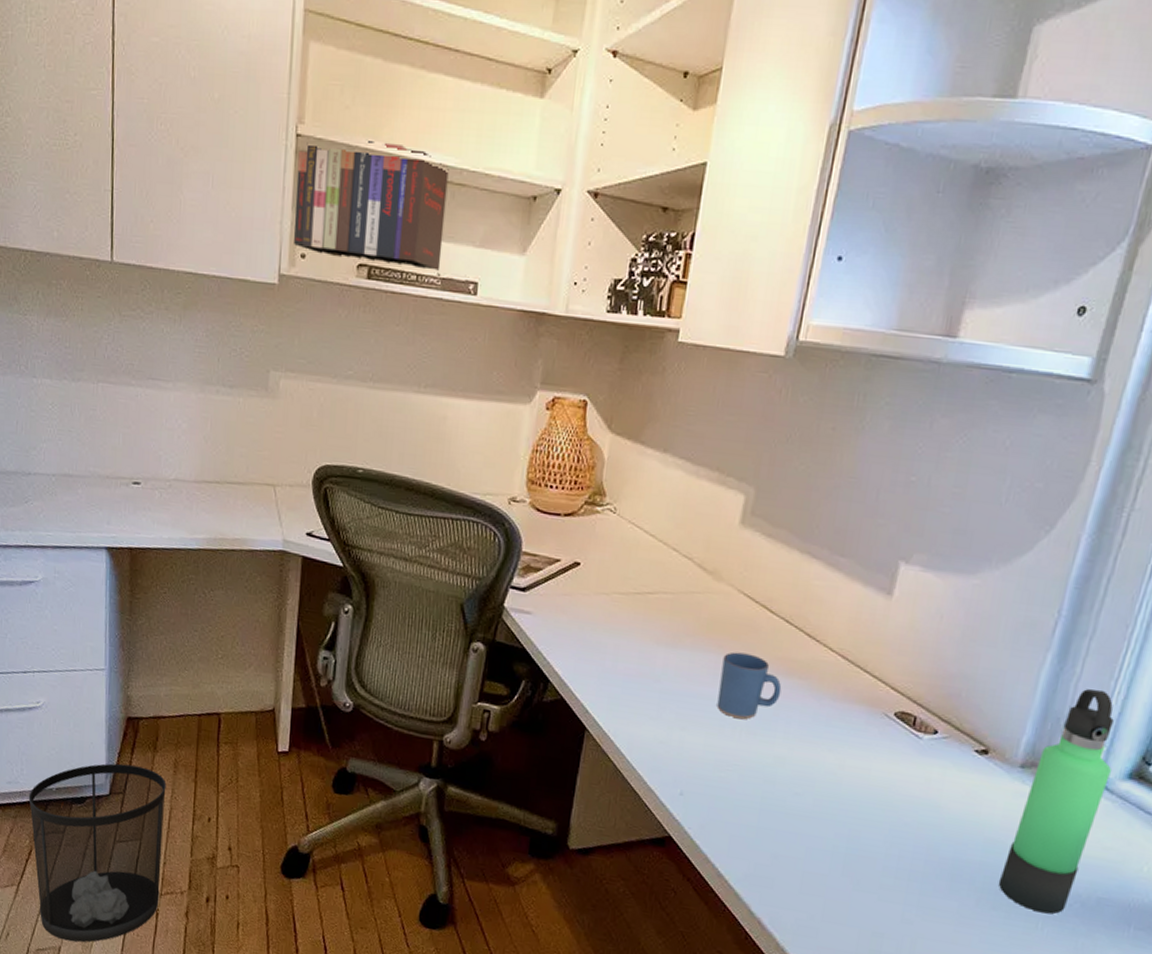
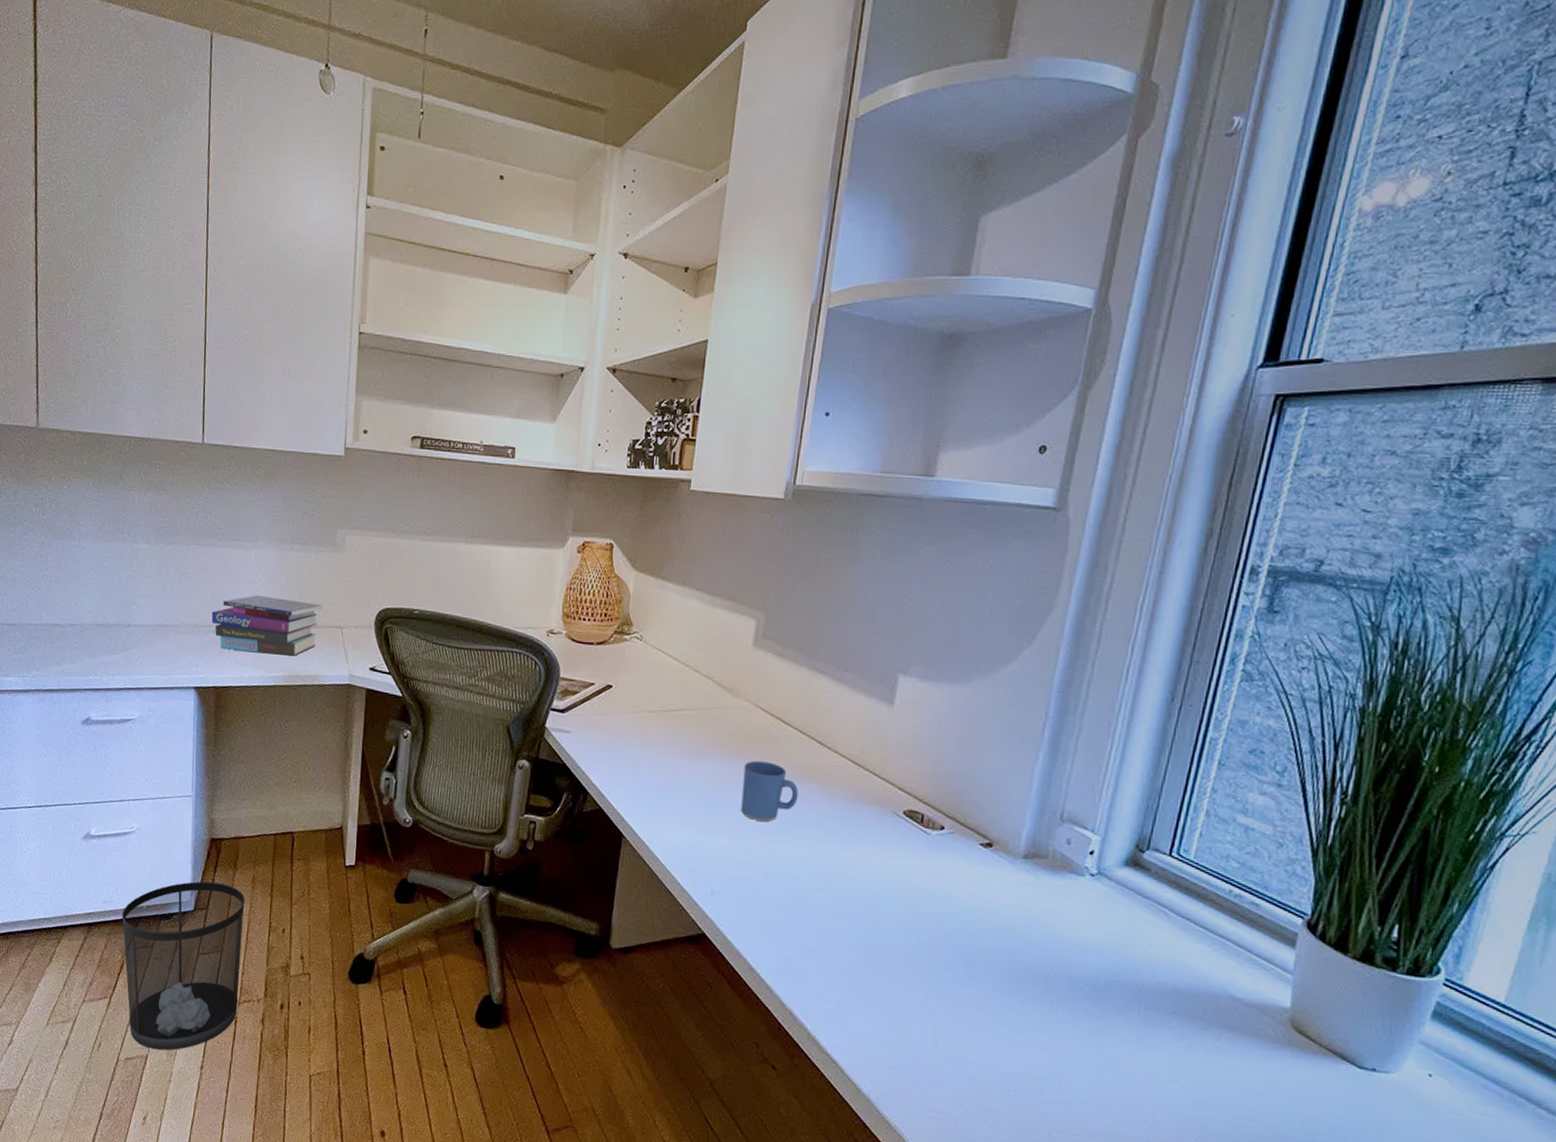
books: none [124,444,254,517] -> present [211,595,324,656]
books: present [293,141,449,271] -> none [357,335,488,439]
thermos bottle: present [998,689,1114,914] -> none [1012,783,1108,998]

